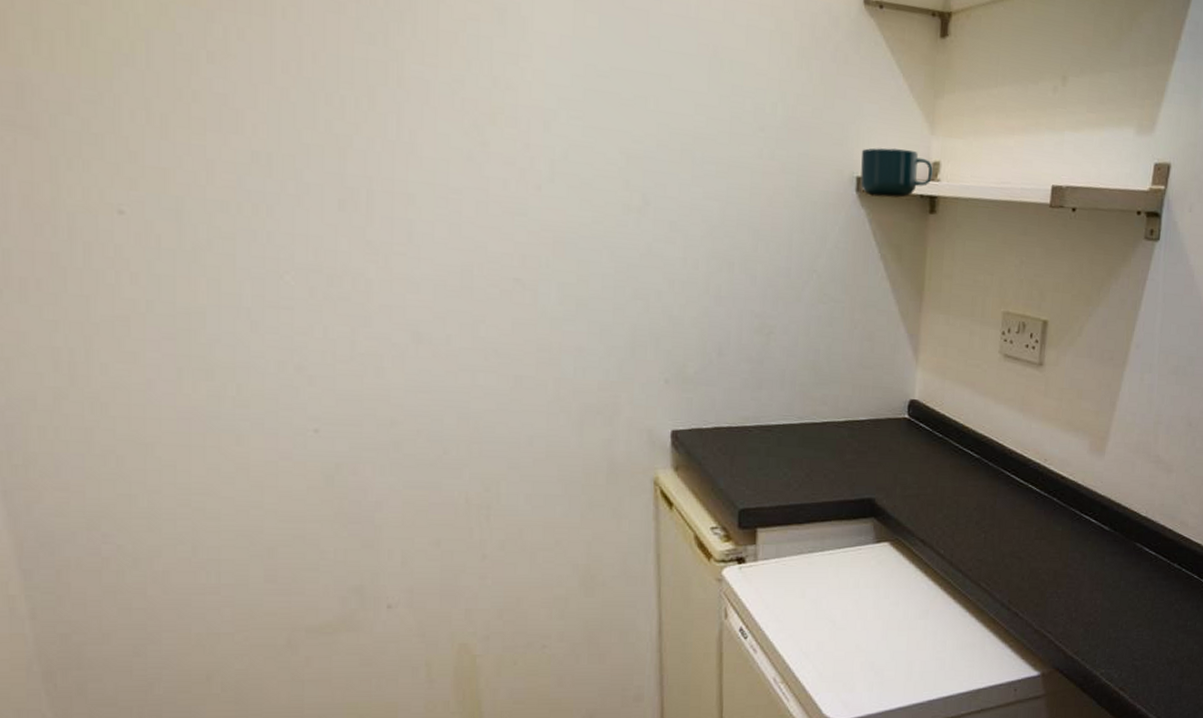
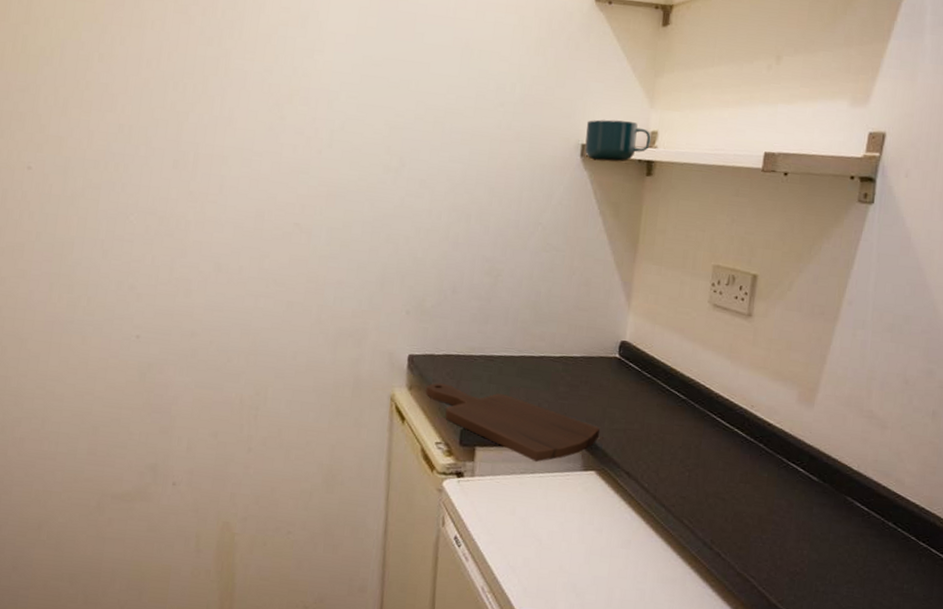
cutting board: none [695,460,892,539] -> present [426,383,601,463]

